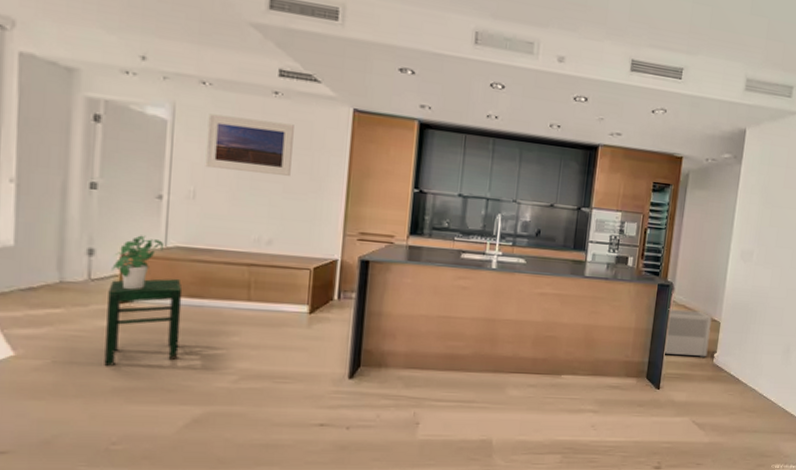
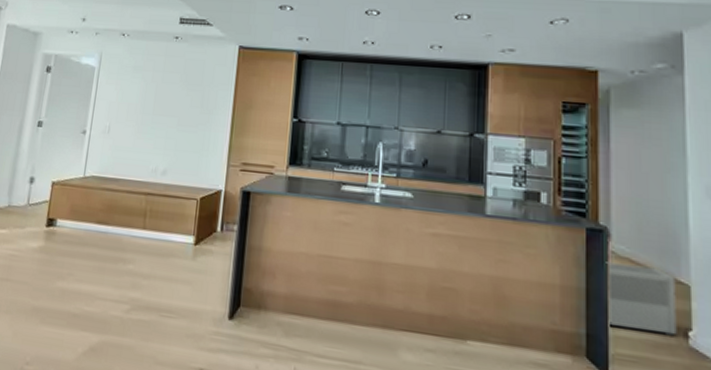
stool: present [104,279,183,366] -> none [29,205,93,286]
potted plant: present [111,235,163,290] -> none [44,165,83,215]
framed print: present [205,113,294,176] -> none [119,59,190,110]

